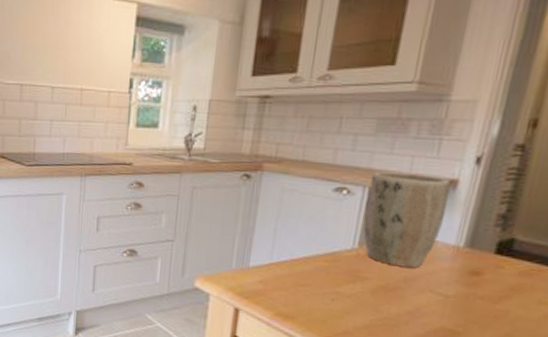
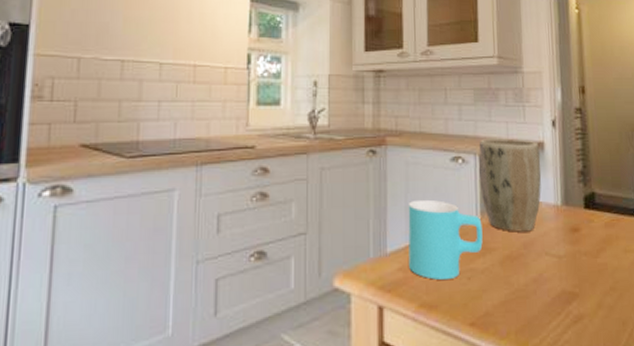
cup: none [270,224,358,298] -> present [408,199,483,280]

